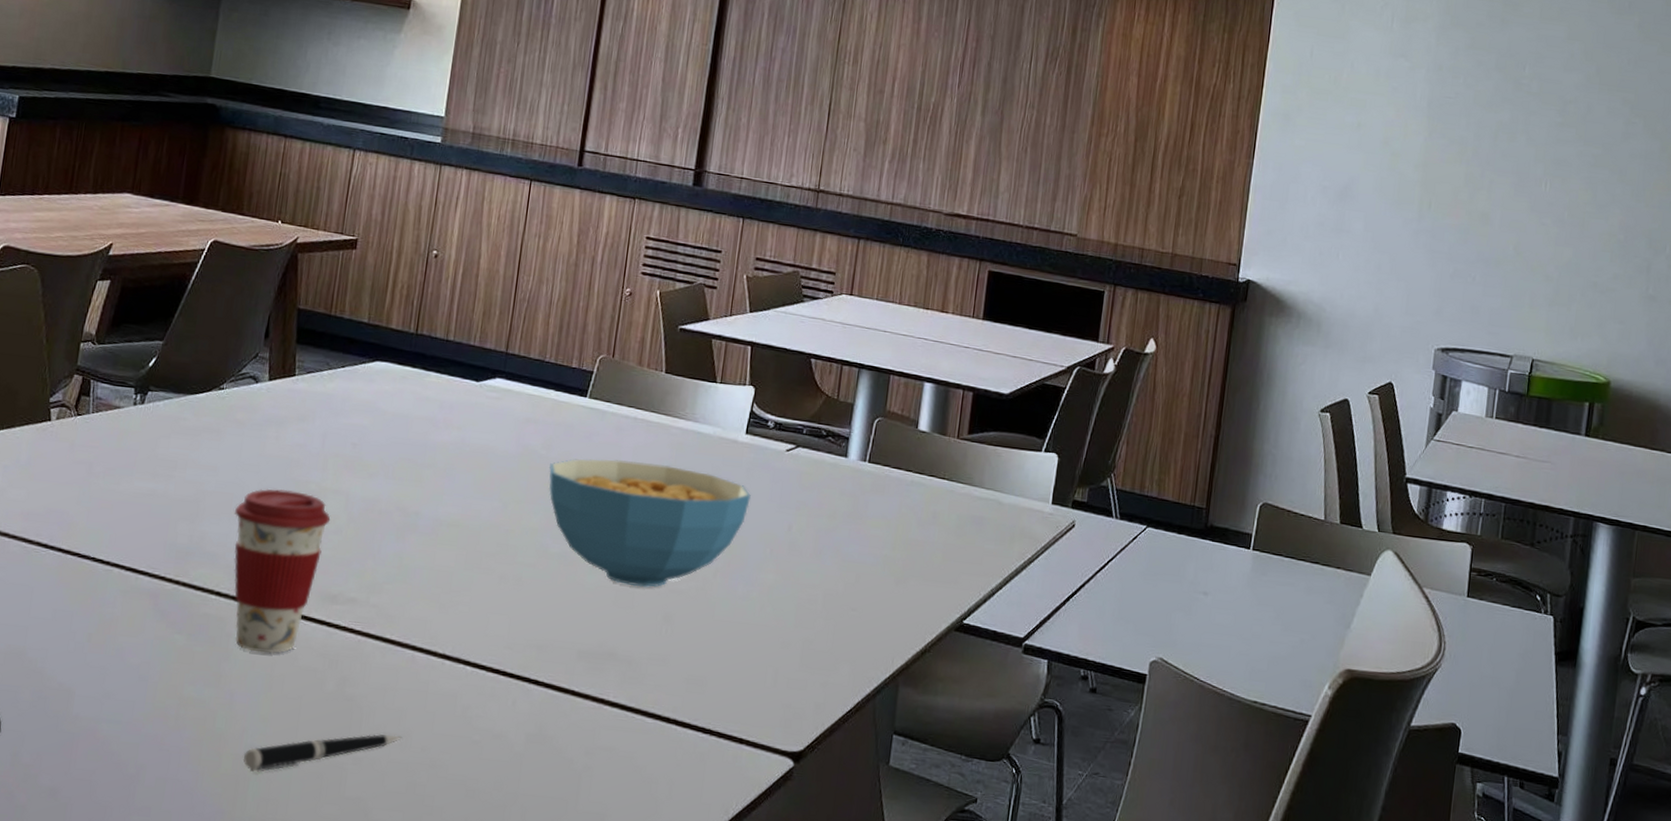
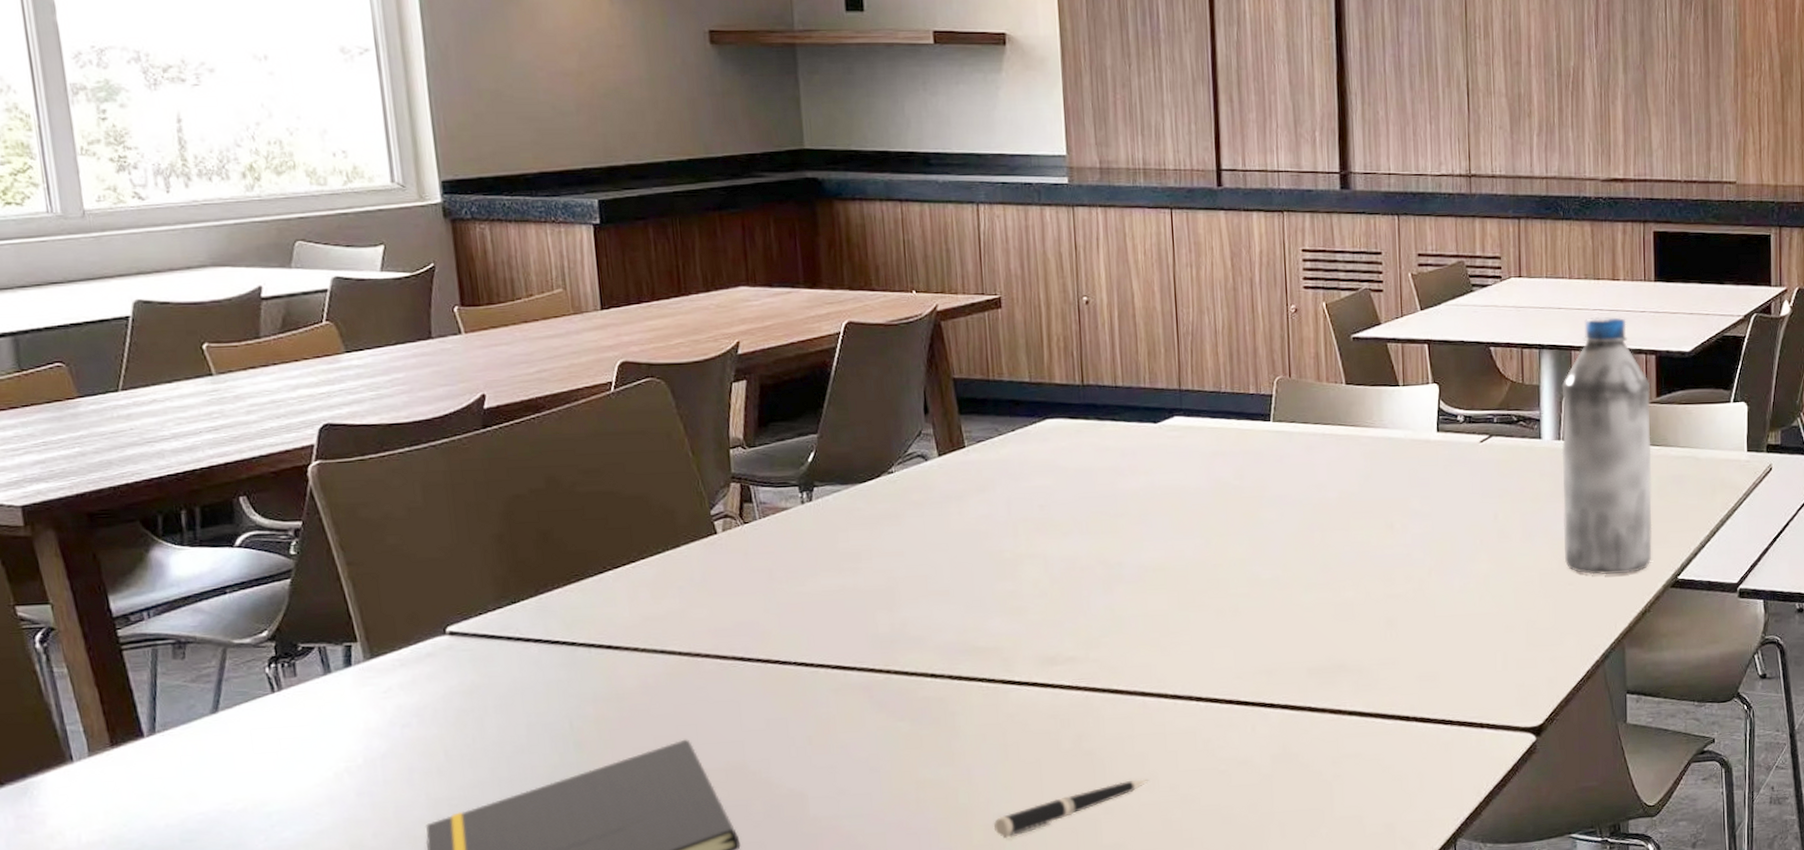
coffee cup: present [234,488,331,654] -> none [931,562,1033,726]
cereal bowl: present [548,458,751,588] -> none [1245,476,1452,598]
water bottle: none [852,345,964,609] -> present [1561,316,1653,575]

